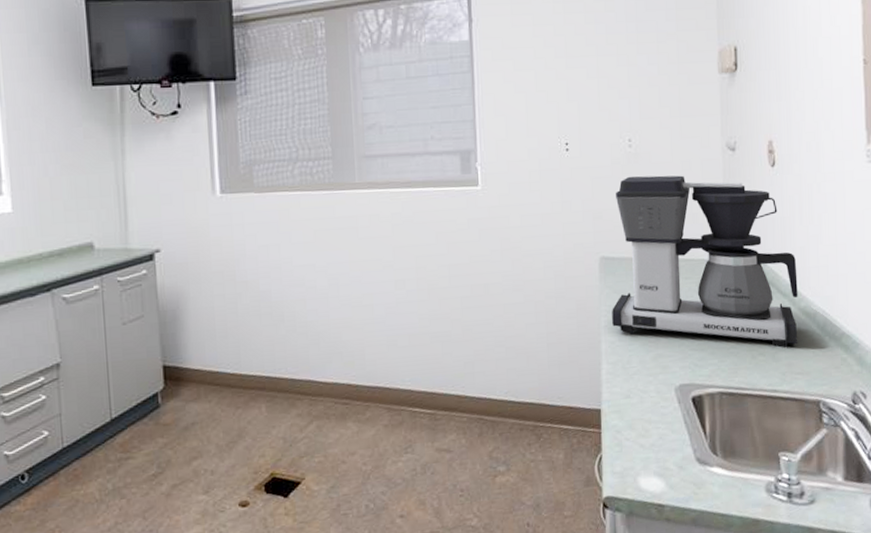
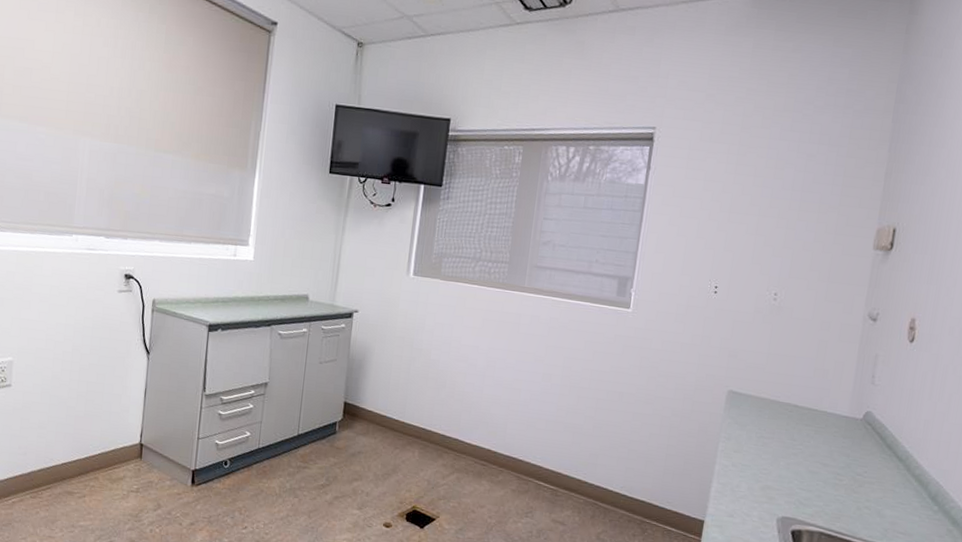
coffee maker: present [612,175,798,348] -> none [729,325,918,508]

